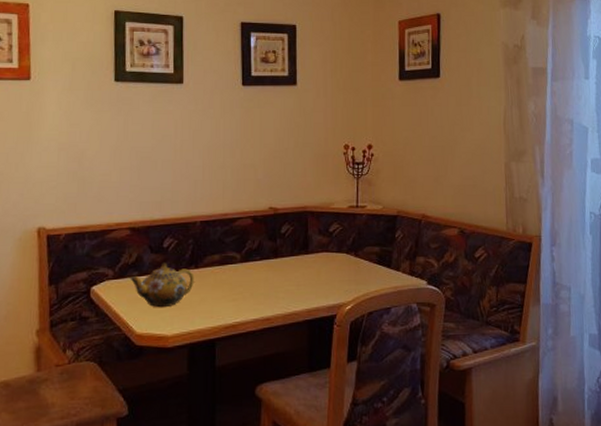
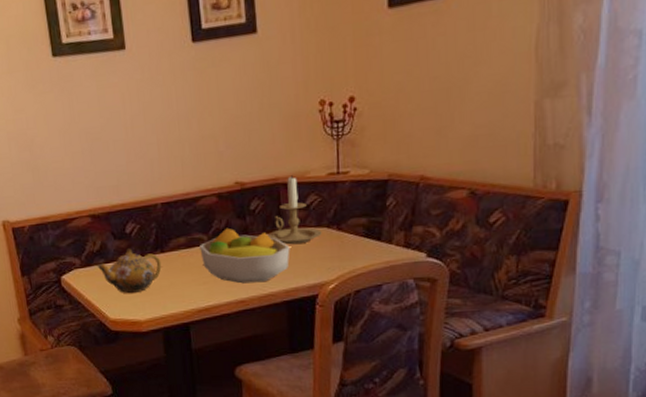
fruit bowl: none [232,248,314,302] -> present [200,228,290,284]
candle holder: none [294,205,342,267] -> present [267,175,322,245]

